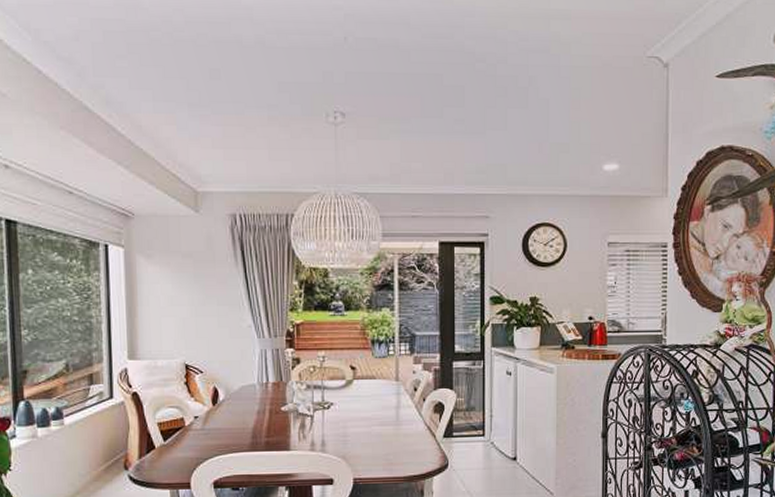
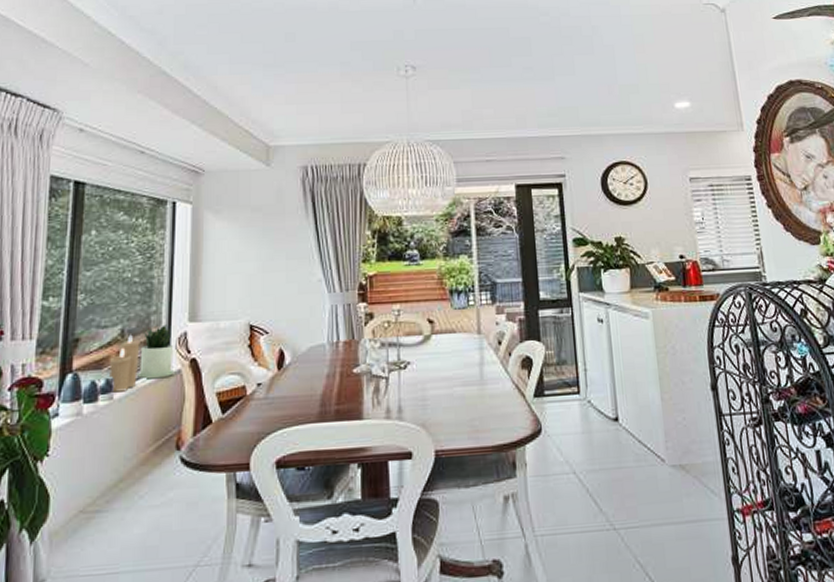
candle: none [58,368,85,419] -> present [109,334,140,393]
planter: none [83,361,118,409] -> present [136,324,175,380]

